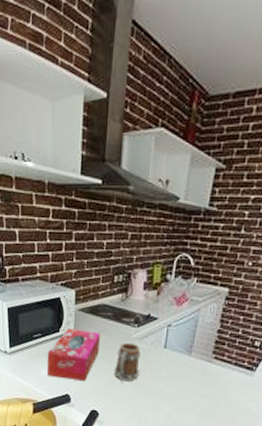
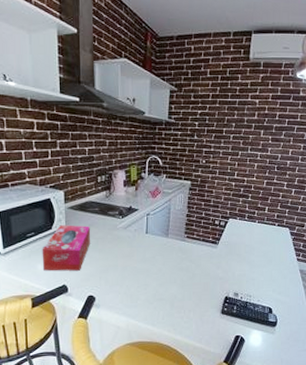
mug: present [113,342,141,382] -> none [105,232,127,266]

